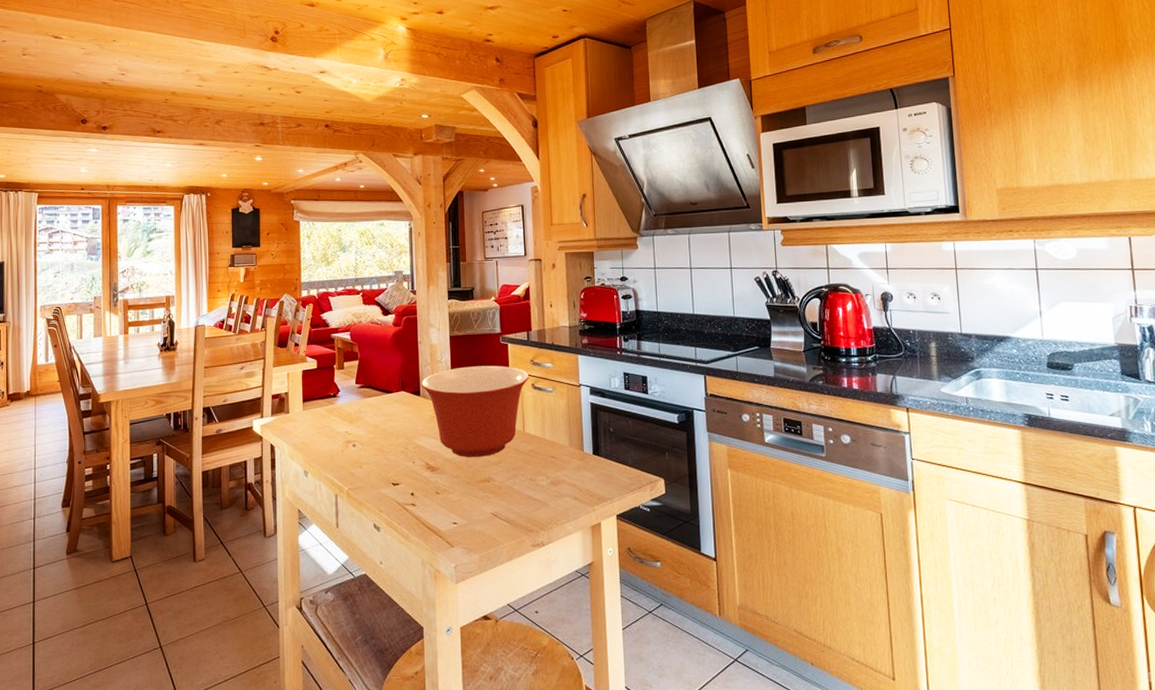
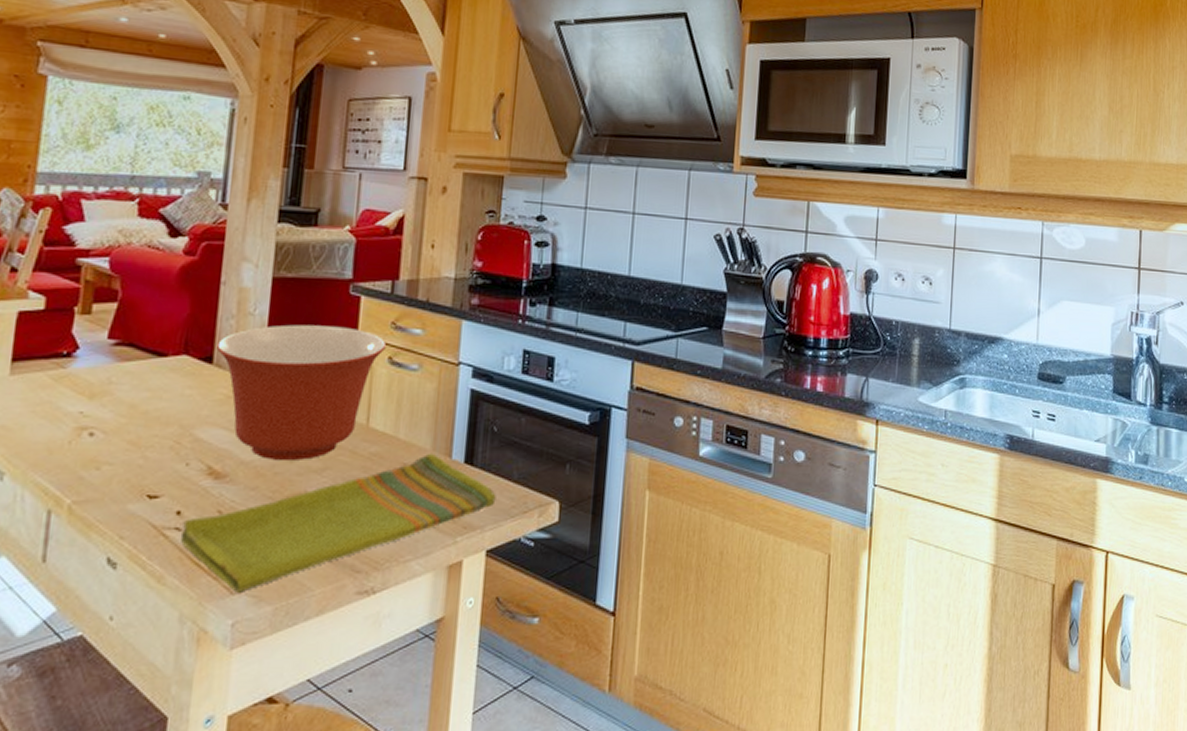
dish towel: none [415,448,619,546] -> present [180,453,496,593]

